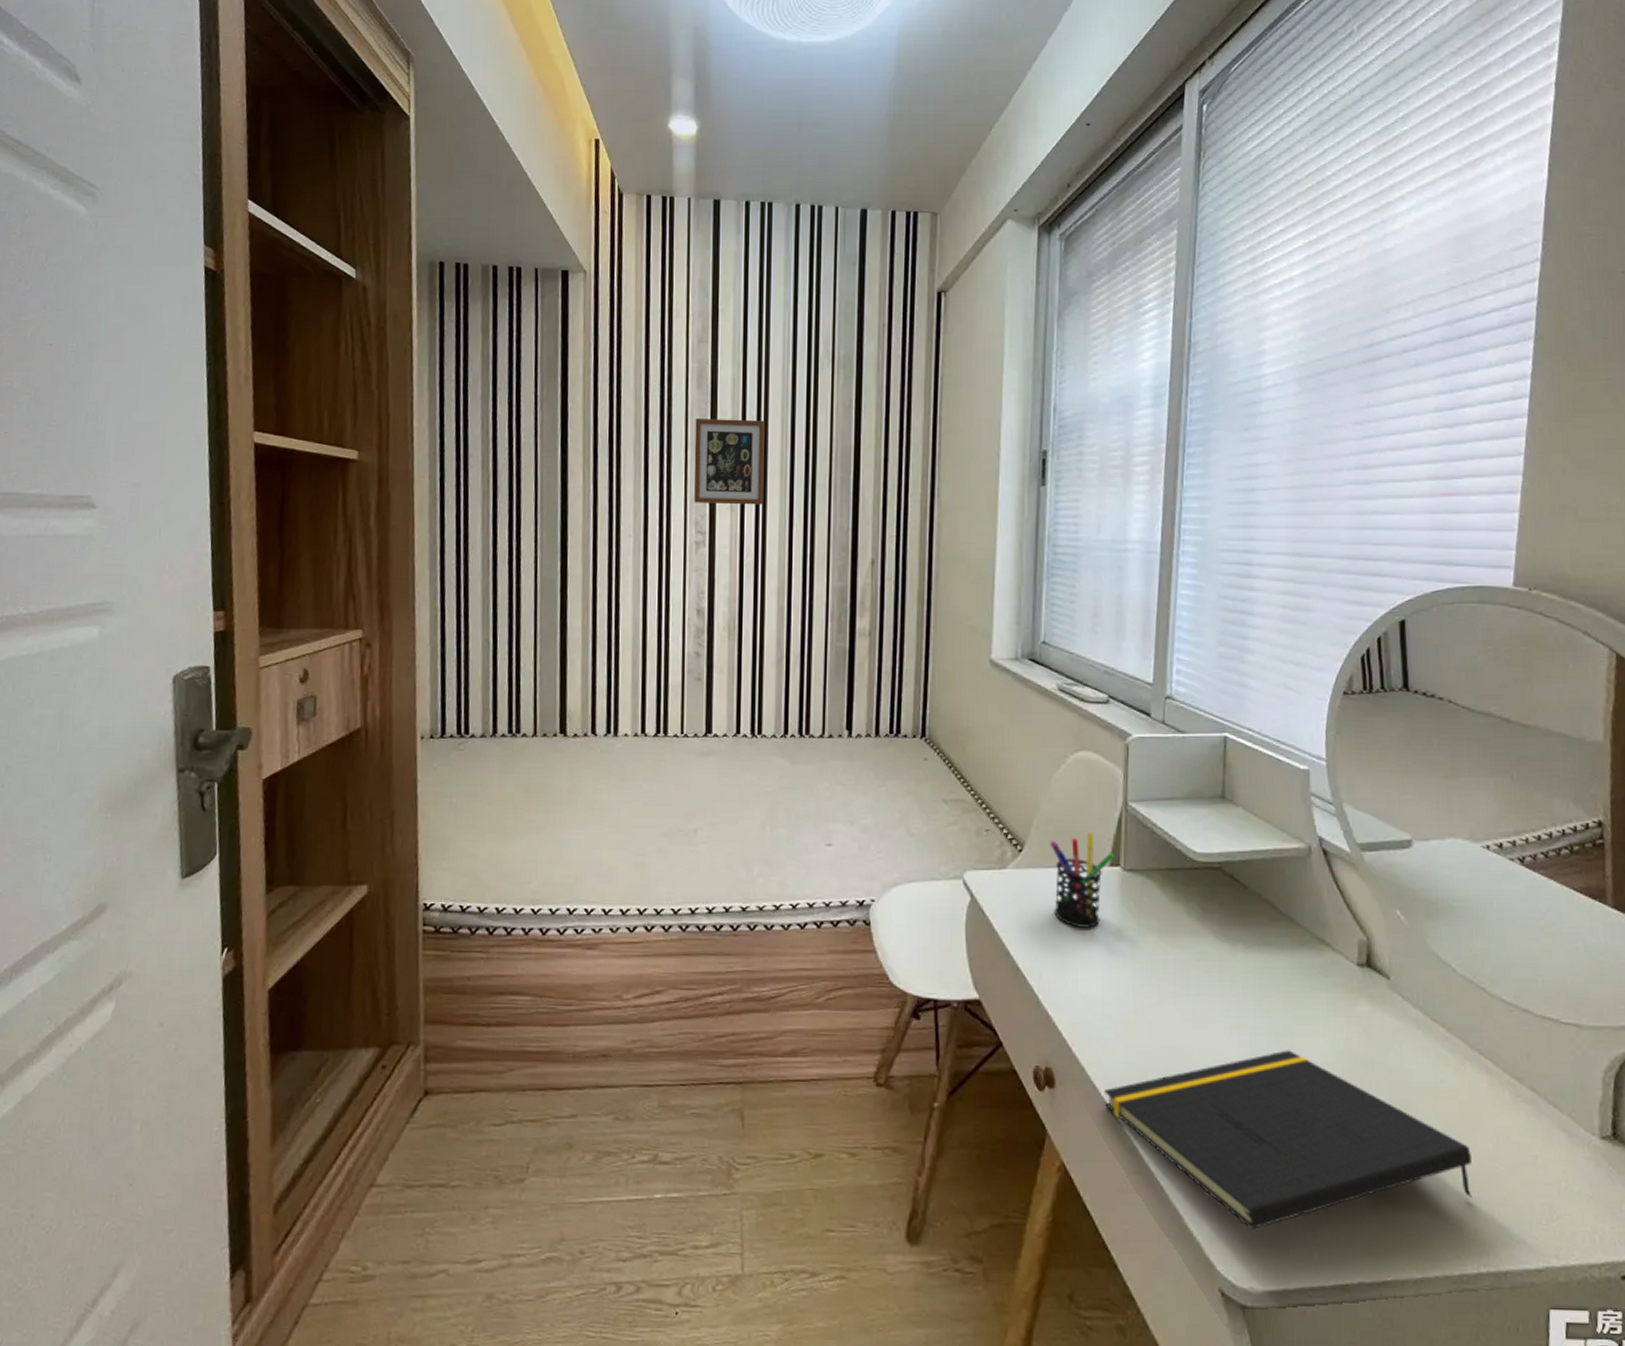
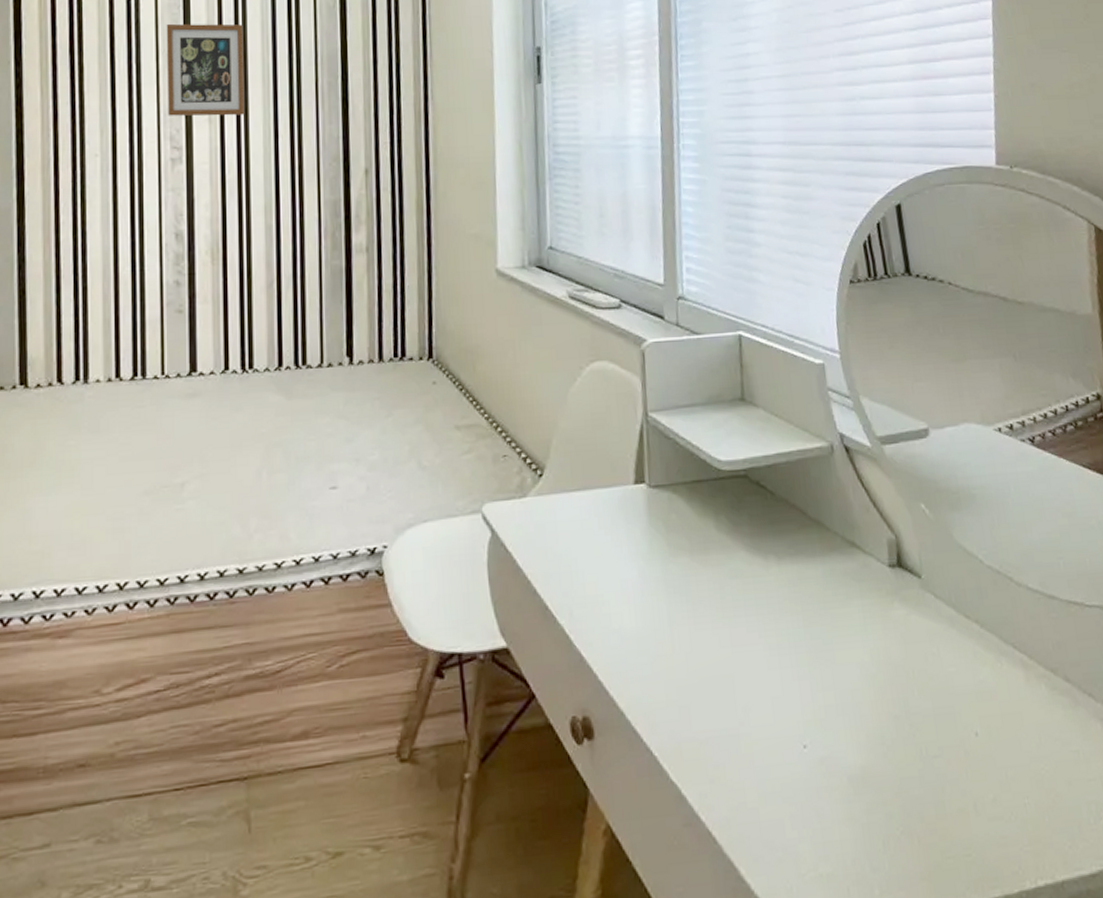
pen holder: present [1050,833,1114,928] -> none [571,449,638,555]
notepad: present [1104,1050,1472,1229] -> none [646,666,1022,873]

